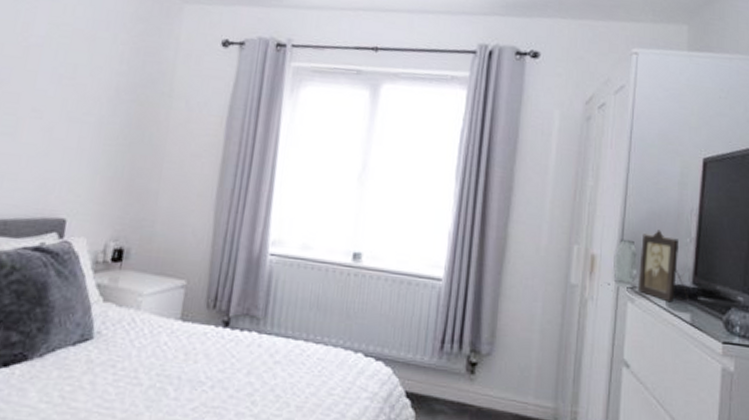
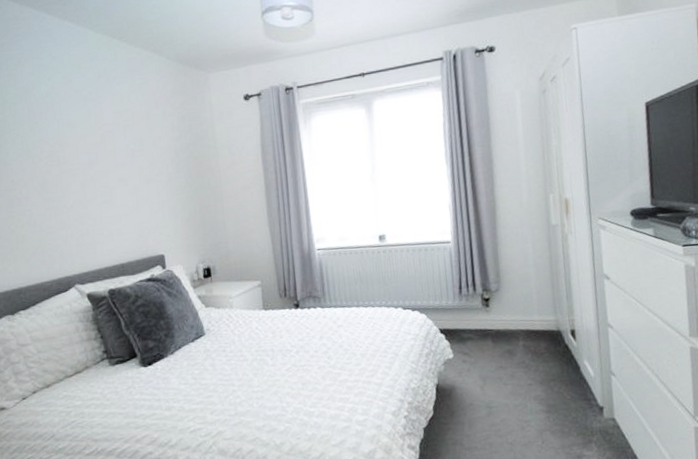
vase: present [613,239,638,289] -> none [583,180,604,220]
photo frame: present [637,229,690,303] -> none [604,168,651,223]

